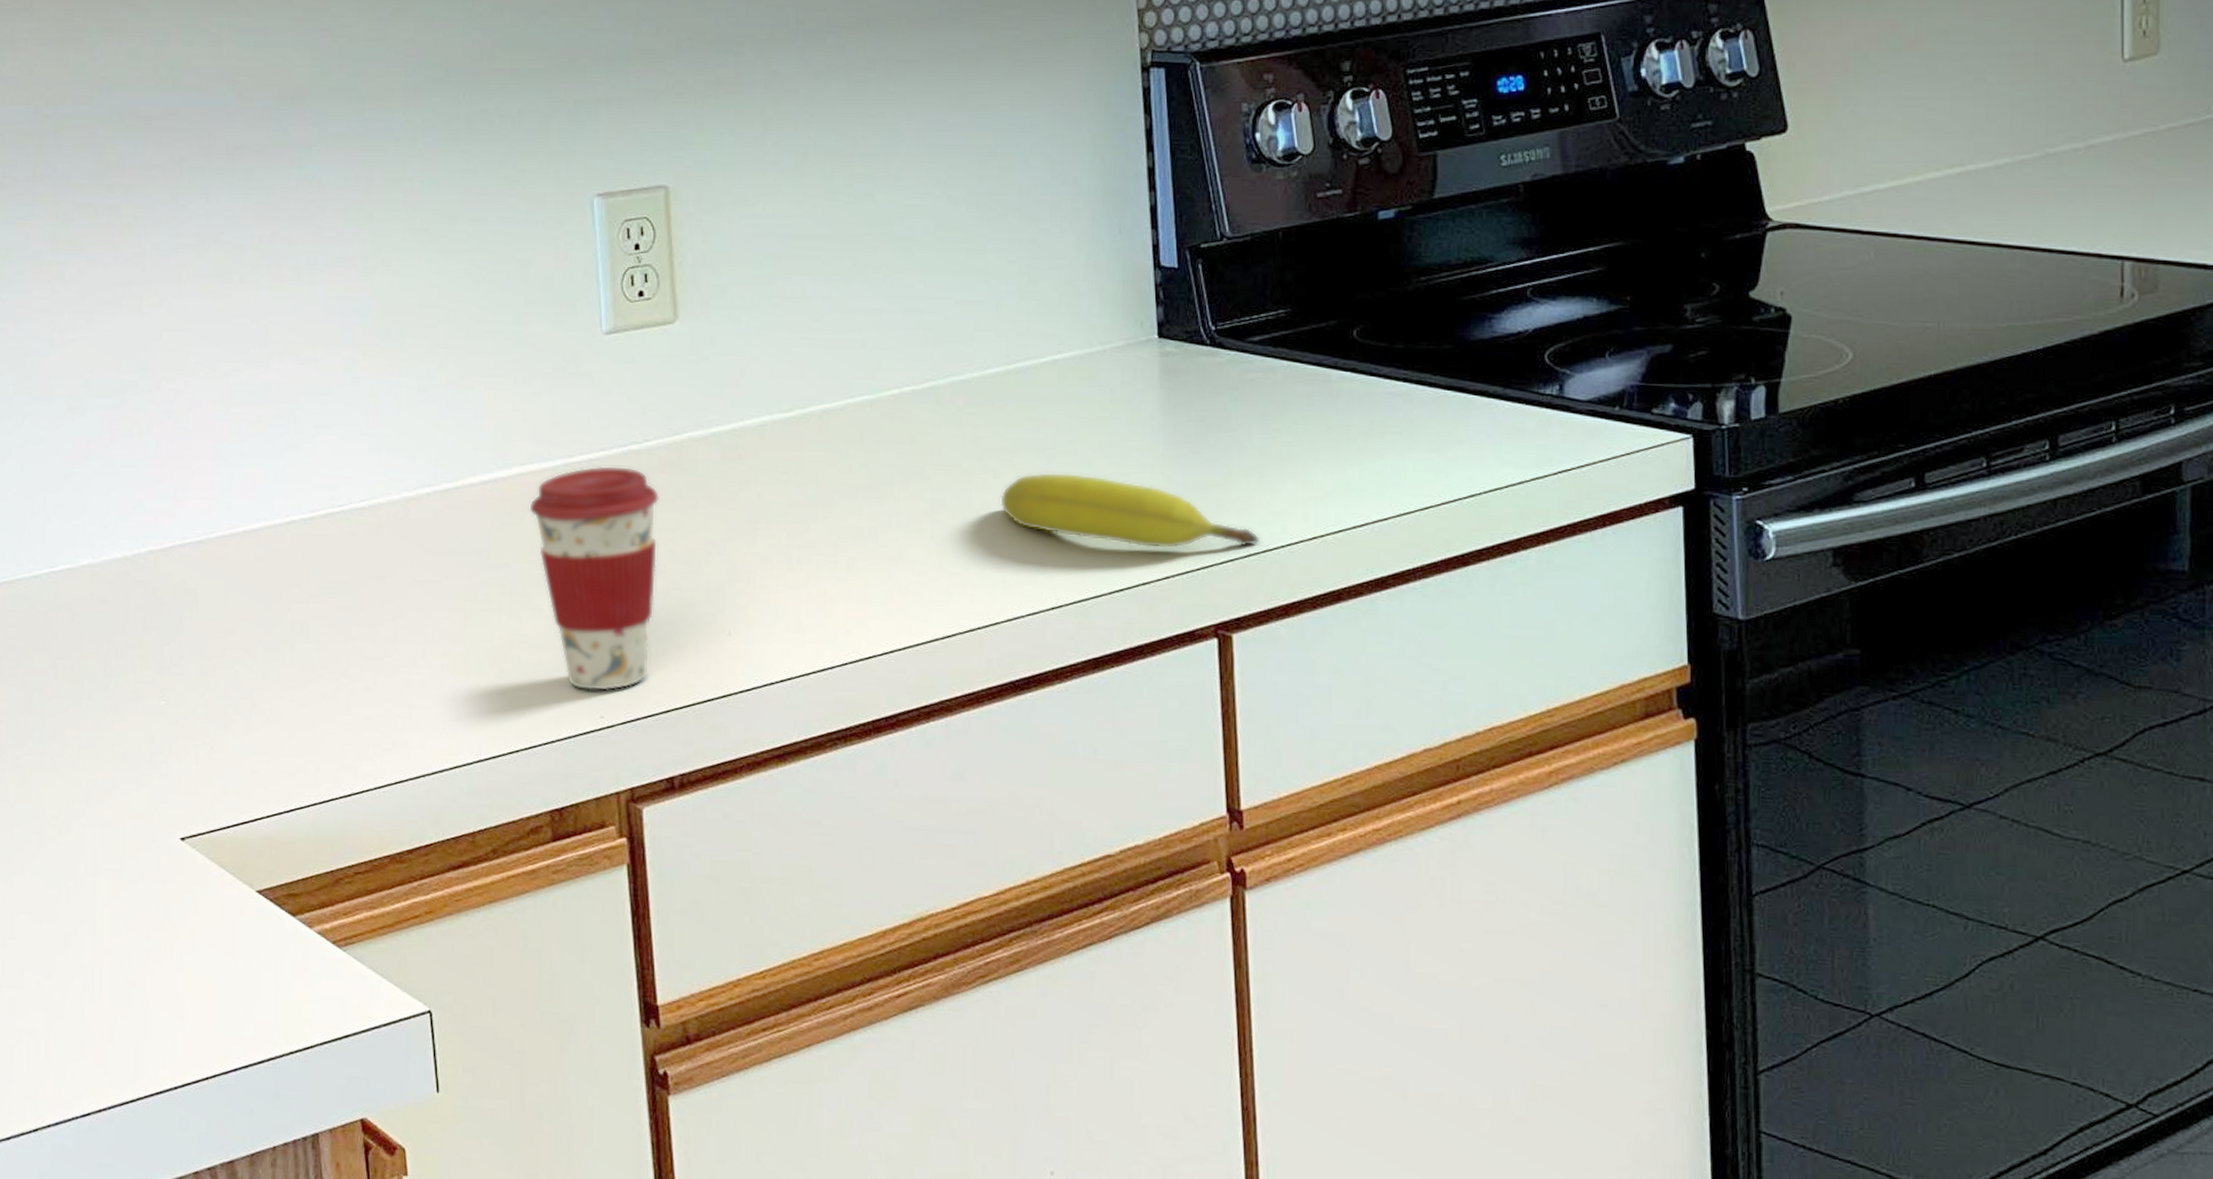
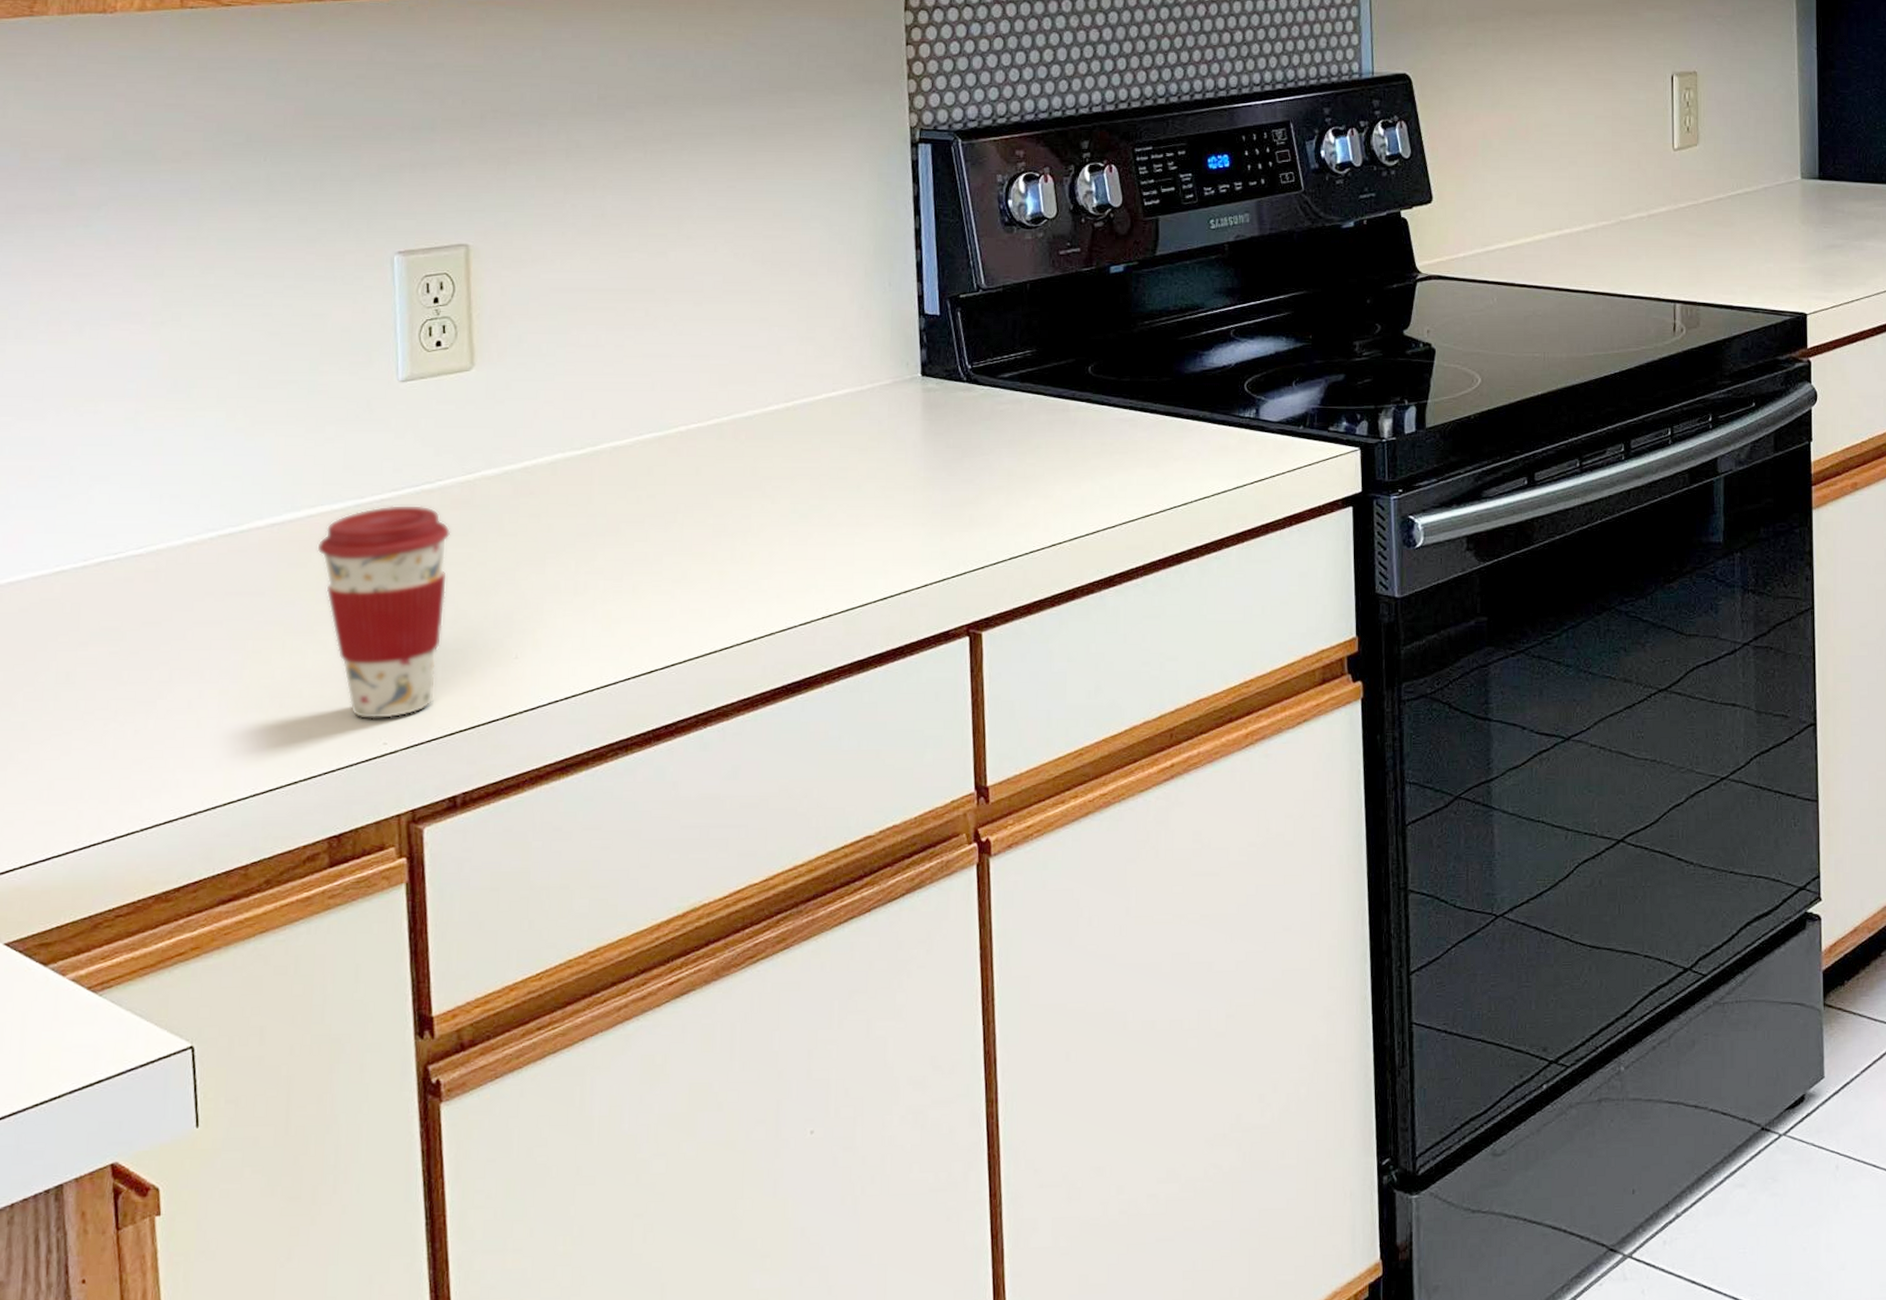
fruit: present [1000,472,1261,549] -> none [777,496,1008,560]

